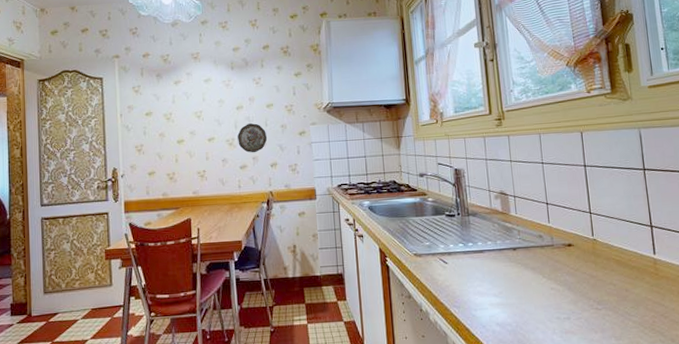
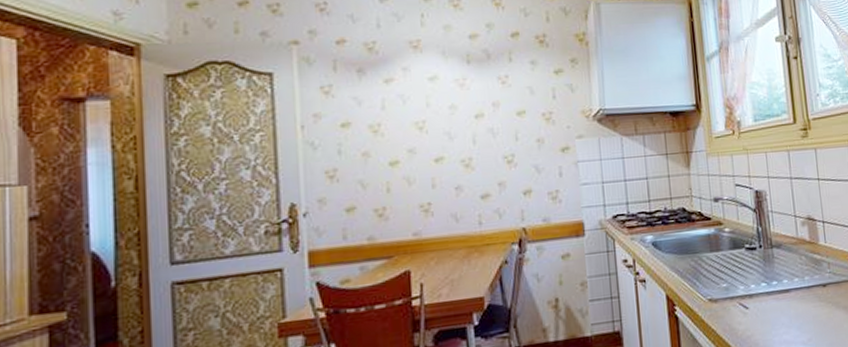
decorative plate: present [238,123,268,153] -> none [477,137,519,177]

